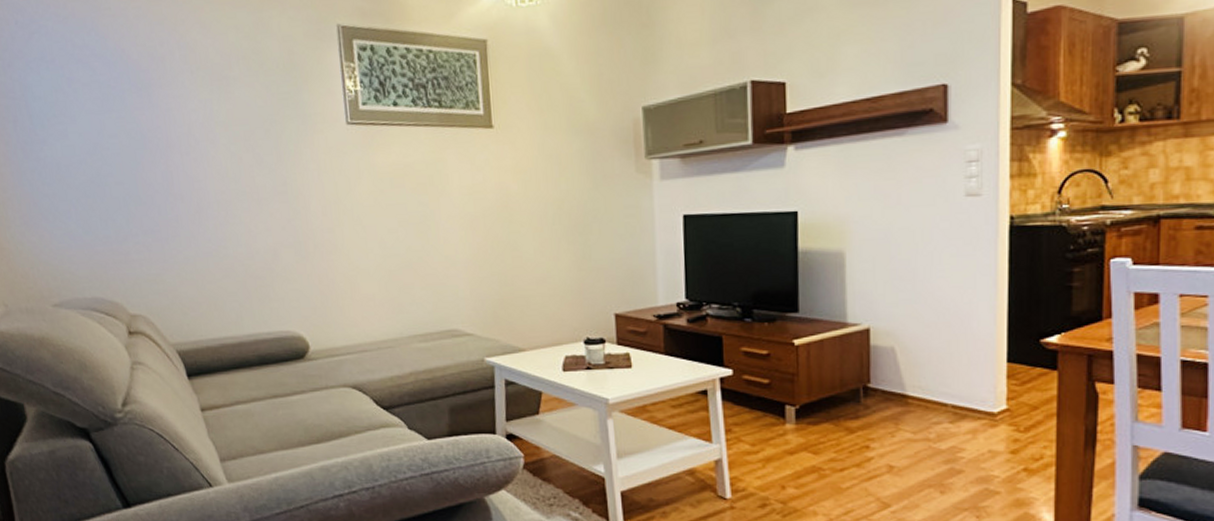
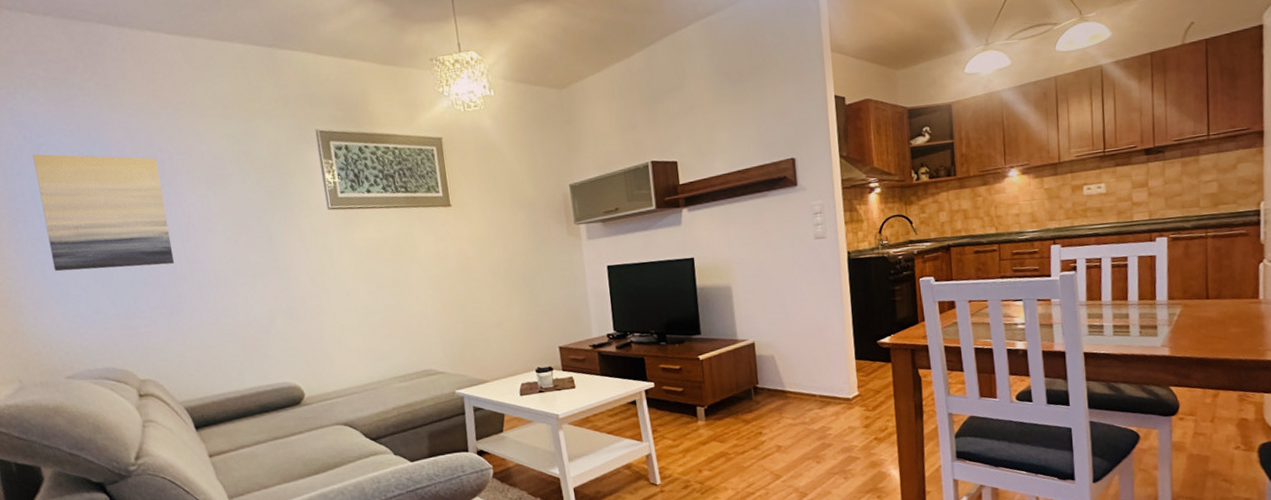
wall art: none [24,42,172,182] -> present [32,154,175,272]

